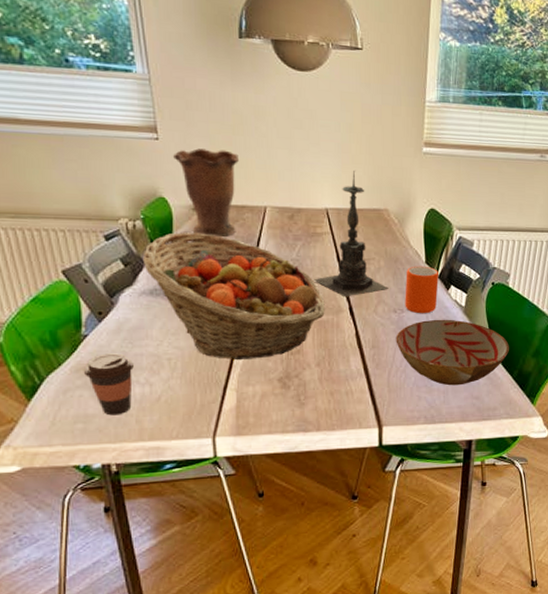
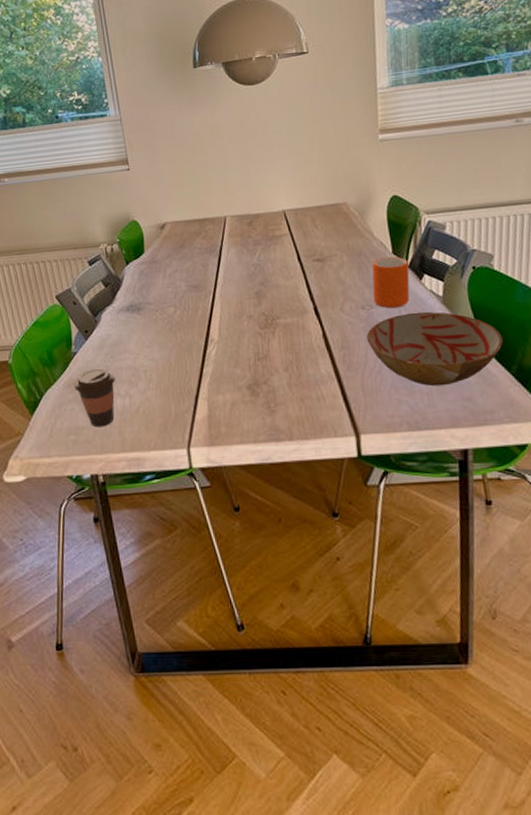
fruit basket: present [142,232,325,361] -> none [119,249,290,369]
vase: present [172,148,239,238] -> none [141,169,200,251]
candle holder: present [314,171,388,298] -> none [276,170,354,298]

